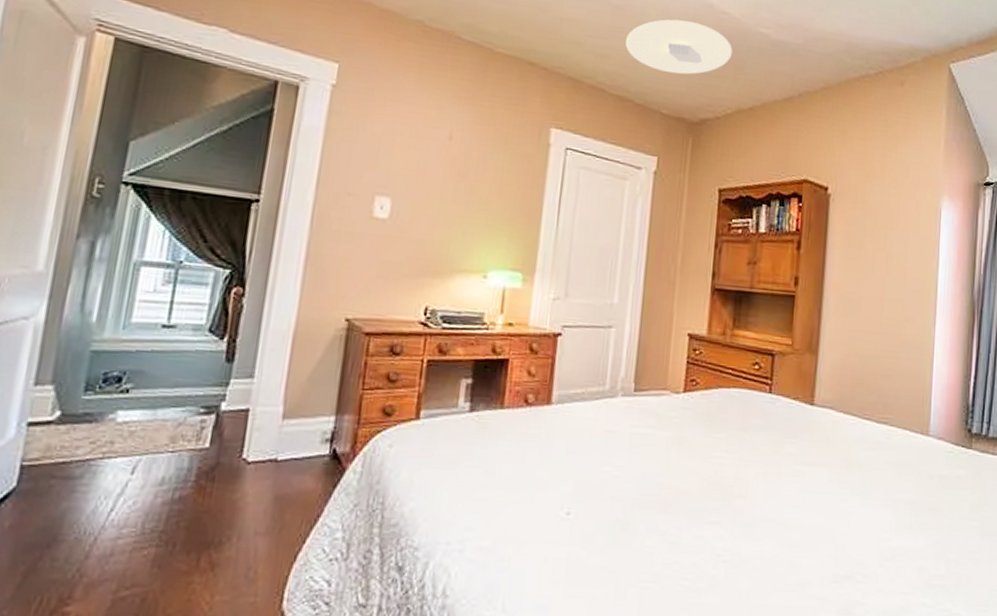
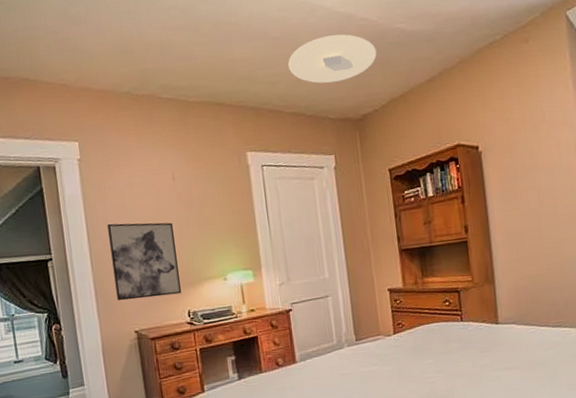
wall art: none [334,173,434,283] -> present [107,222,181,301]

